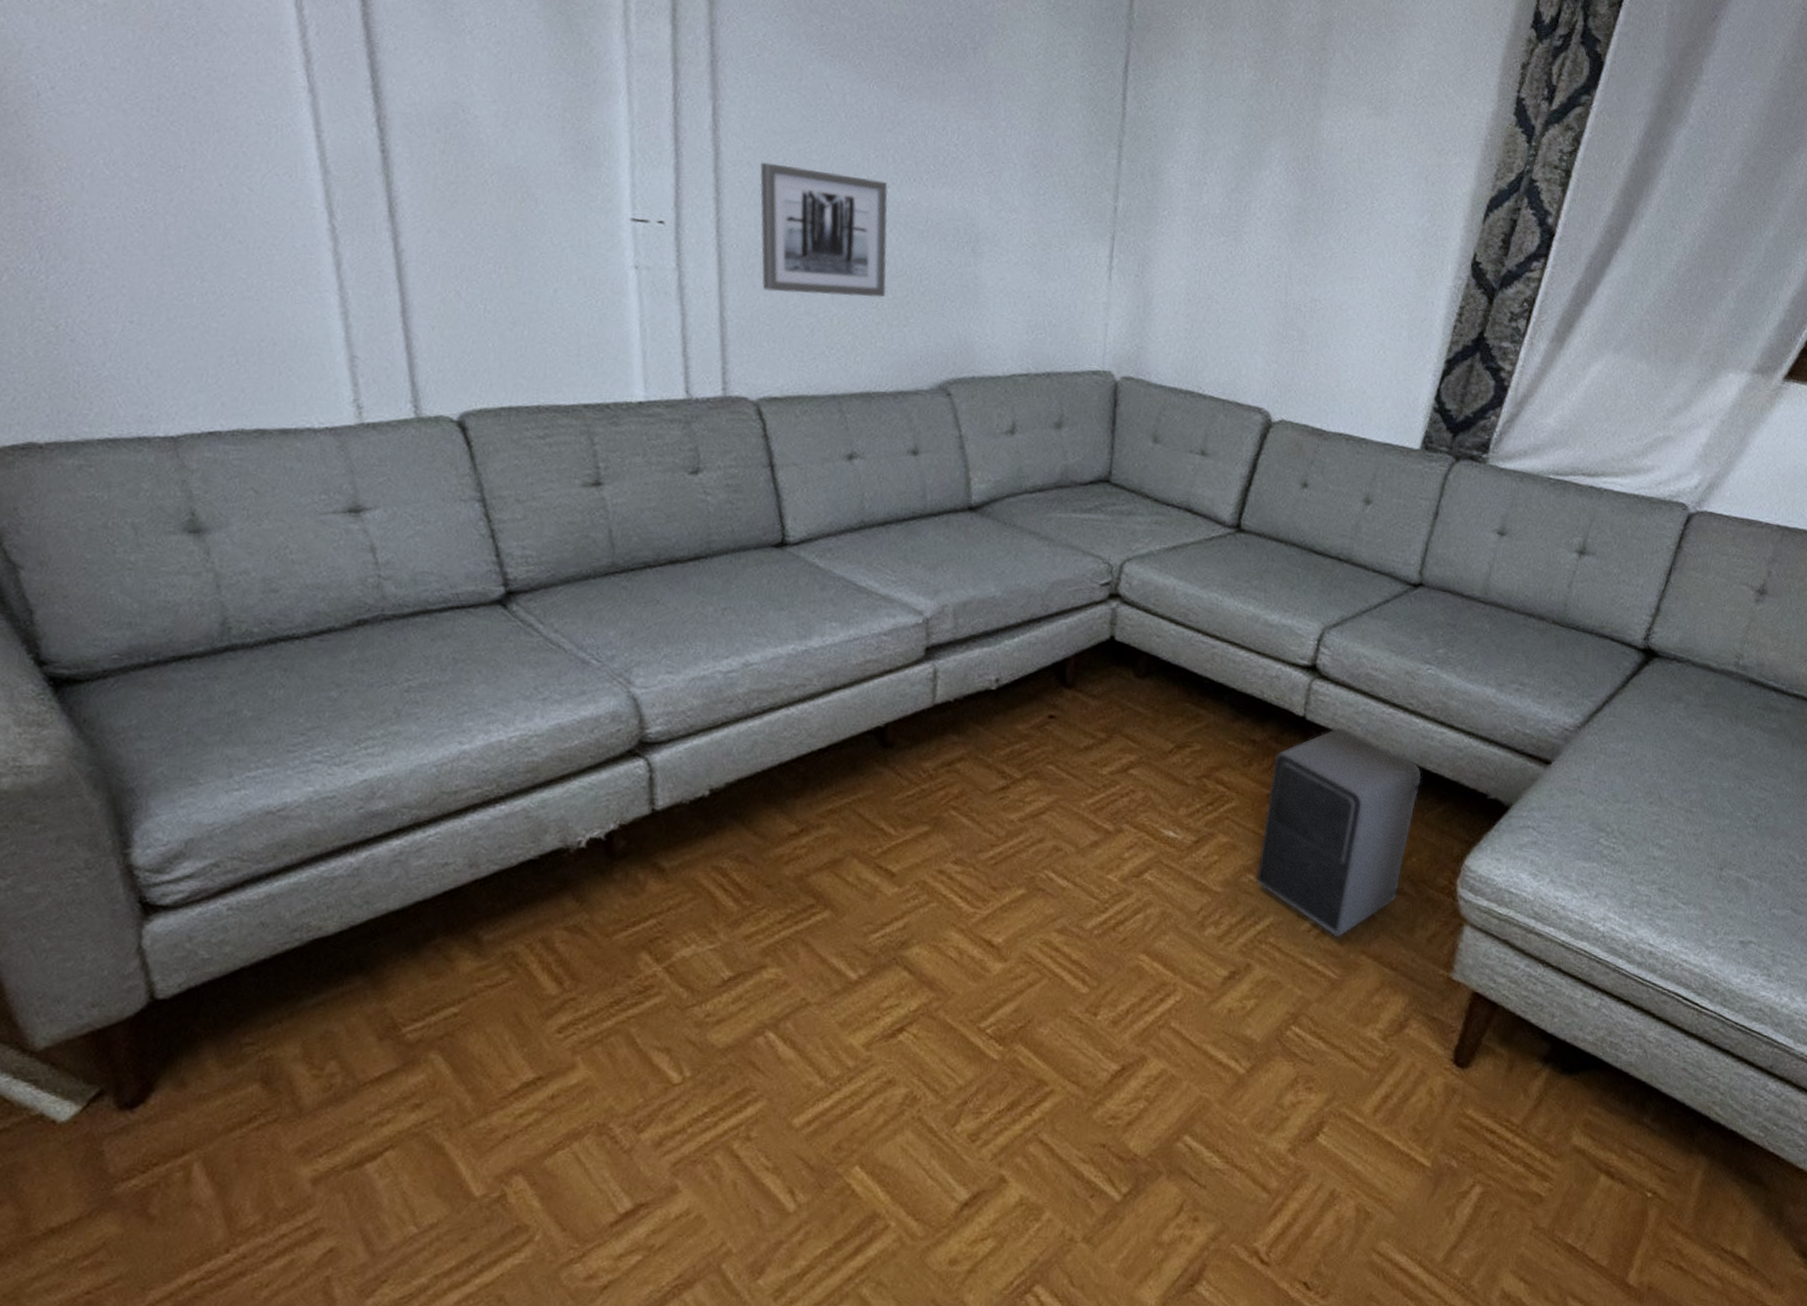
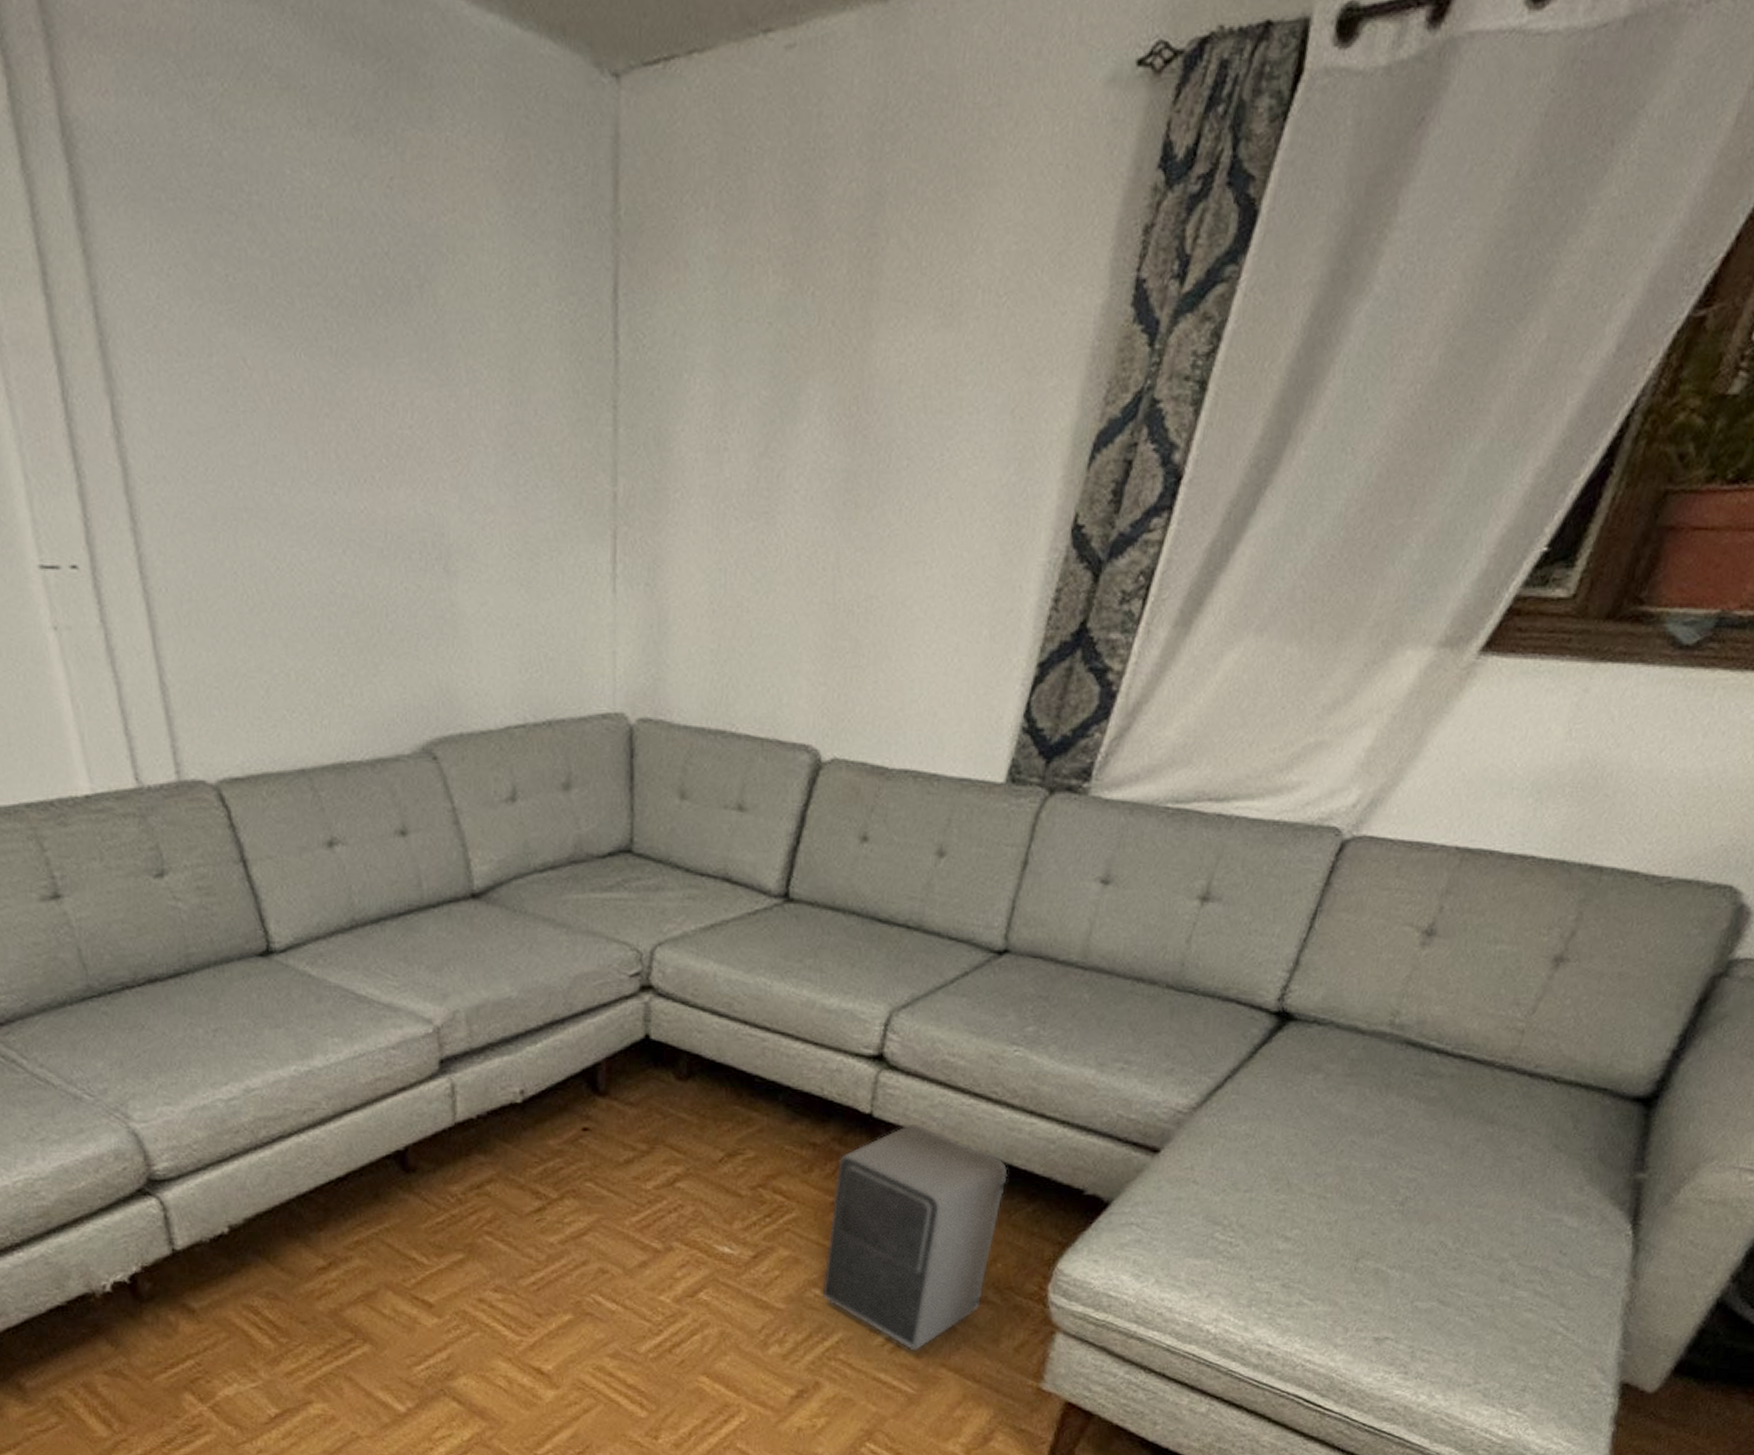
wall art: present [759,162,888,298] -> none [179,474,346,645]

